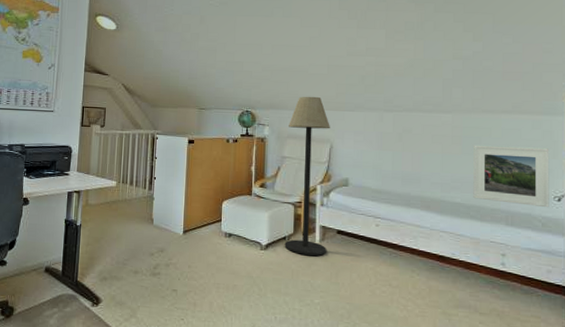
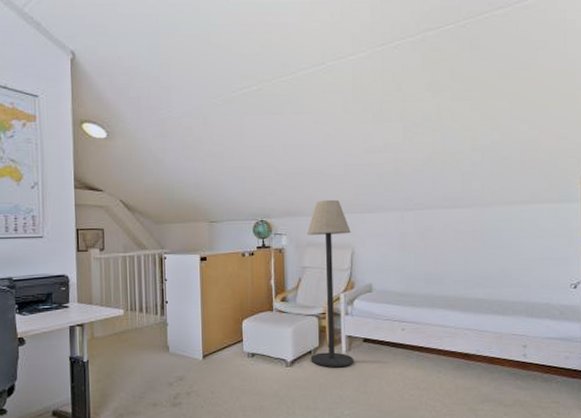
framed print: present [473,145,550,208] -> none [494,236,566,296]

